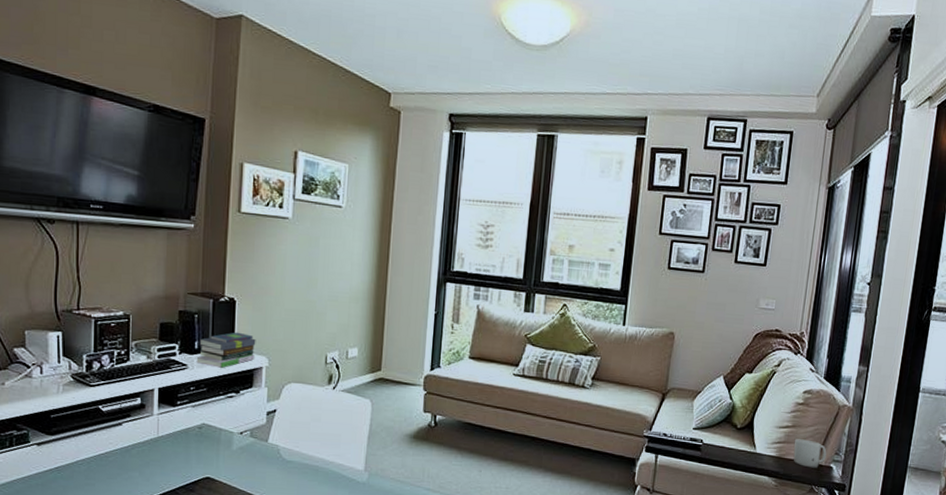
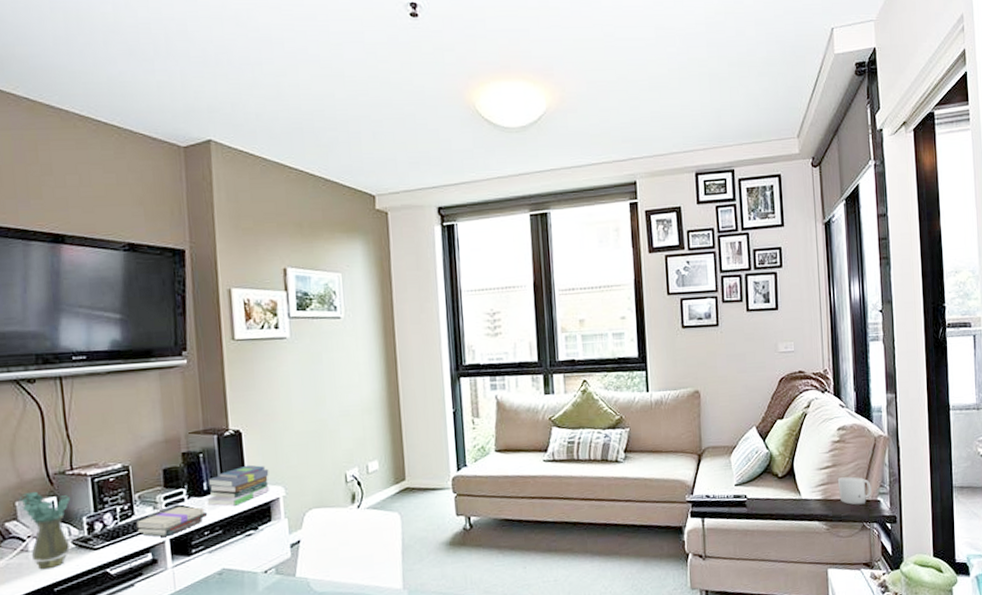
vase: none [28,322,74,397] -> present [18,490,71,570]
books: none [130,360,196,386] -> present [136,506,208,538]

